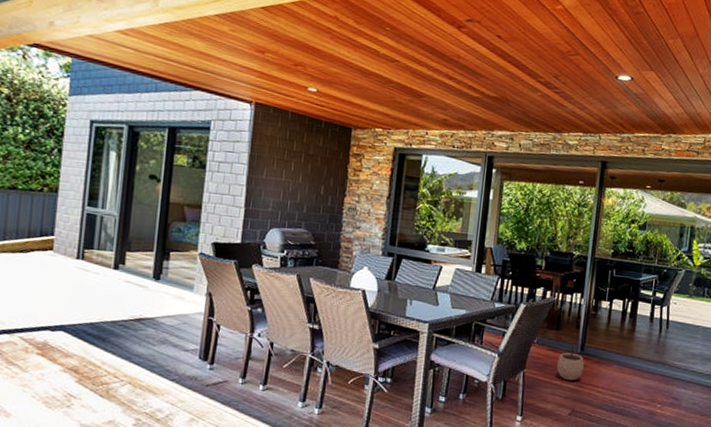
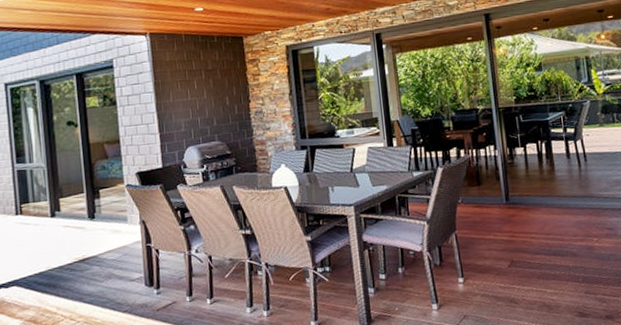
plant pot: present [556,346,585,381] -> none [485,199,514,233]

